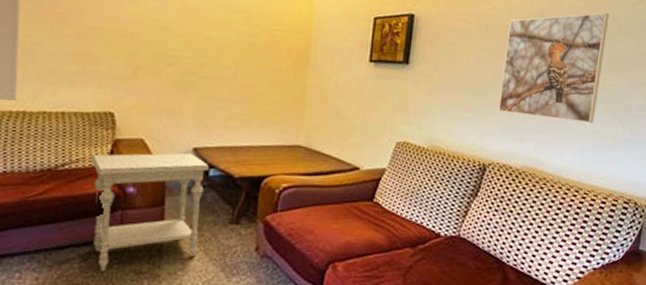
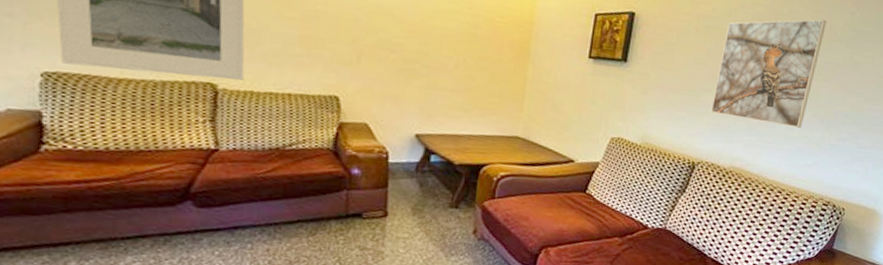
side table: present [91,152,209,271] -> none [317,136,431,246]

